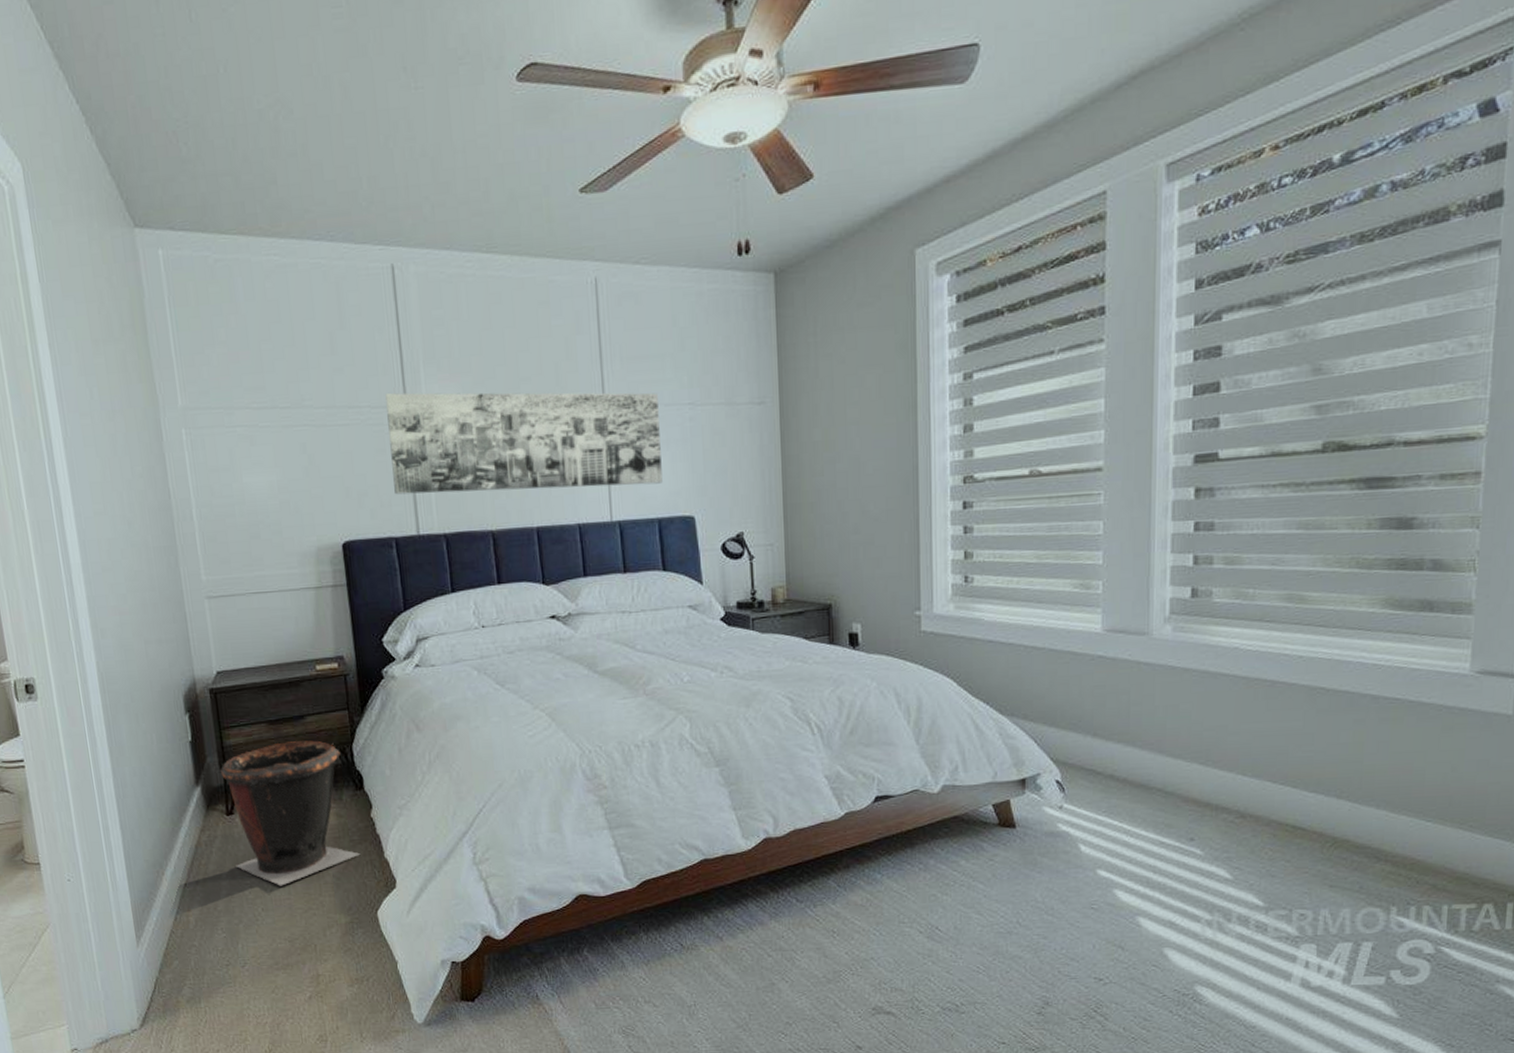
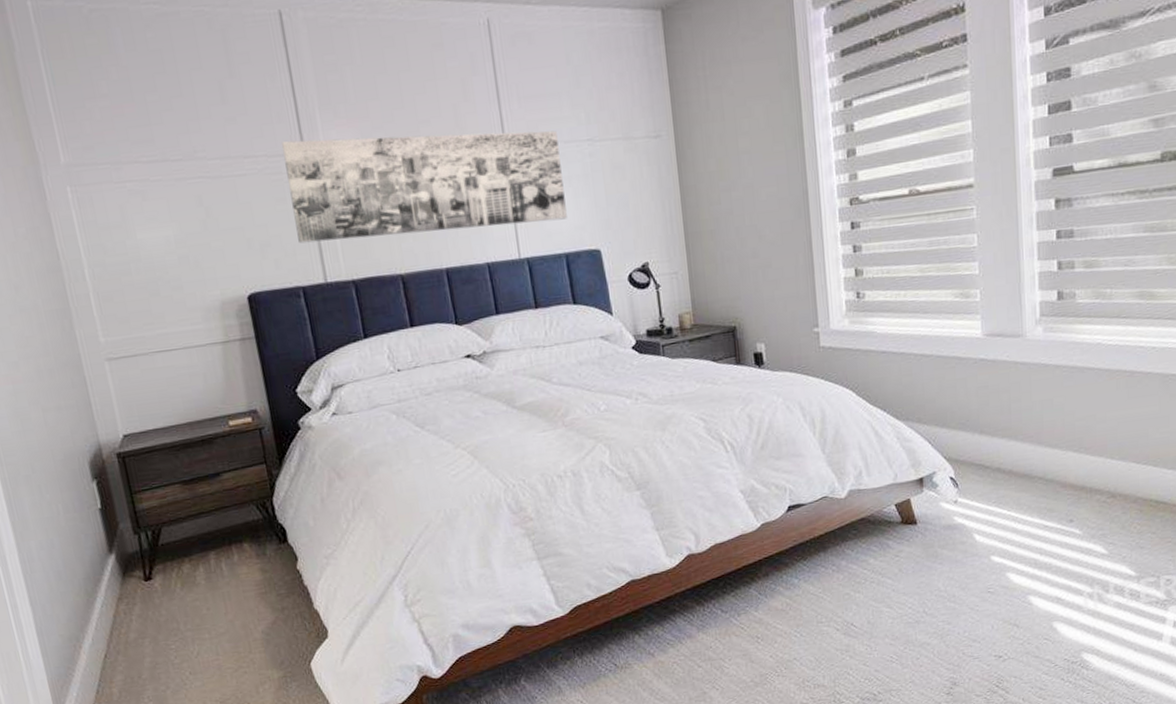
waste bin: present [221,740,361,886] -> none [135,497,289,648]

